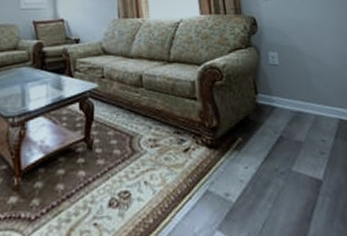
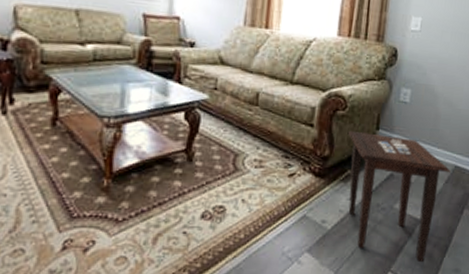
side table: none [229,98,339,228] -> present [347,130,451,263]

